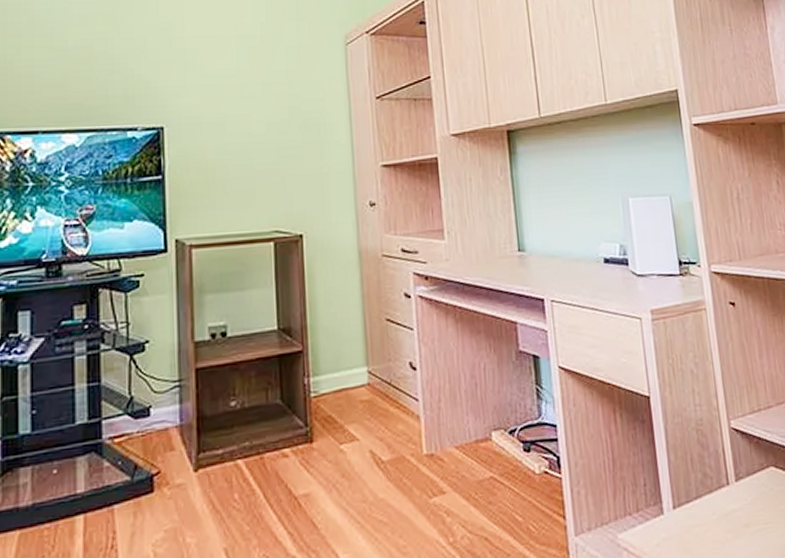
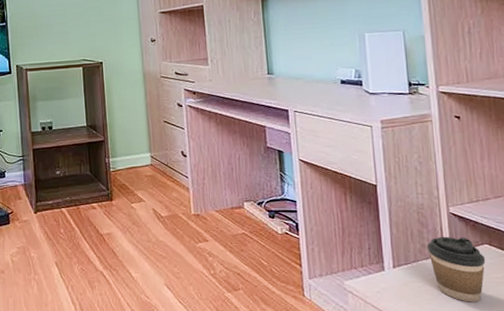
coffee cup: none [709,459,773,547] -> present [426,236,486,302]

